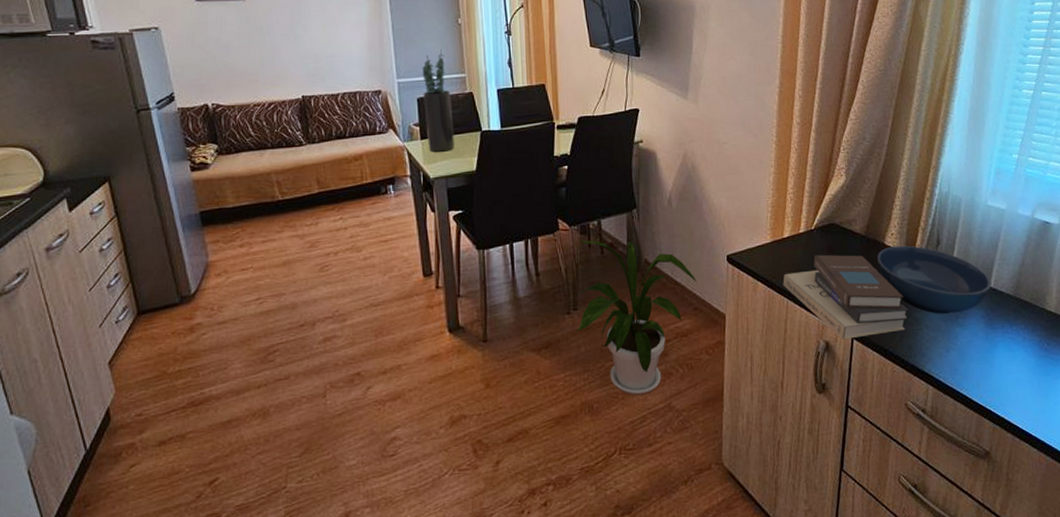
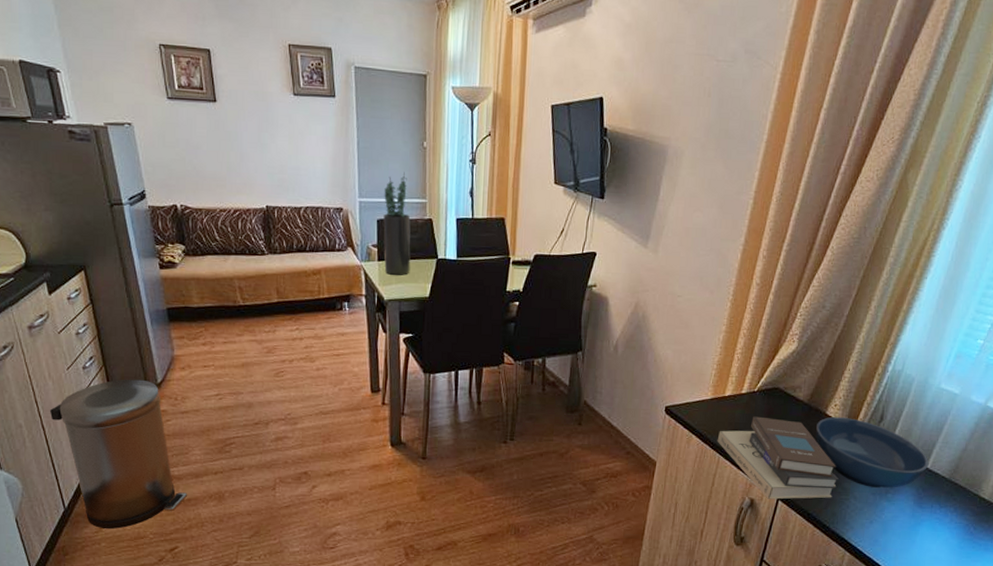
pedal bin: none [70,292,228,468] -> present [50,379,188,529]
house plant: present [576,240,697,396] -> none [510,376,633,525]

